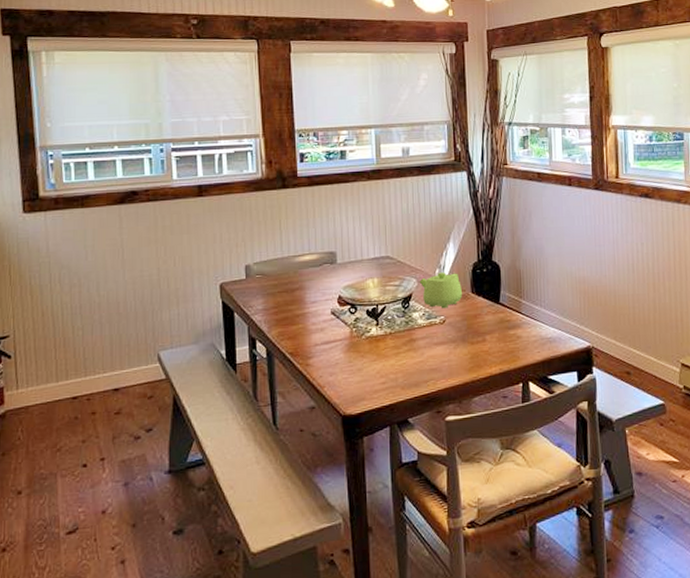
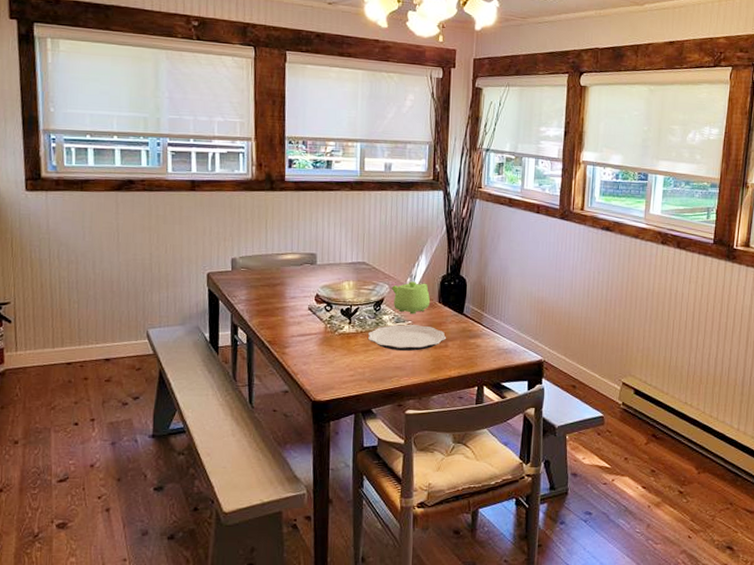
plate: none [397,320,484,351] -> present [367,324,447,351]

